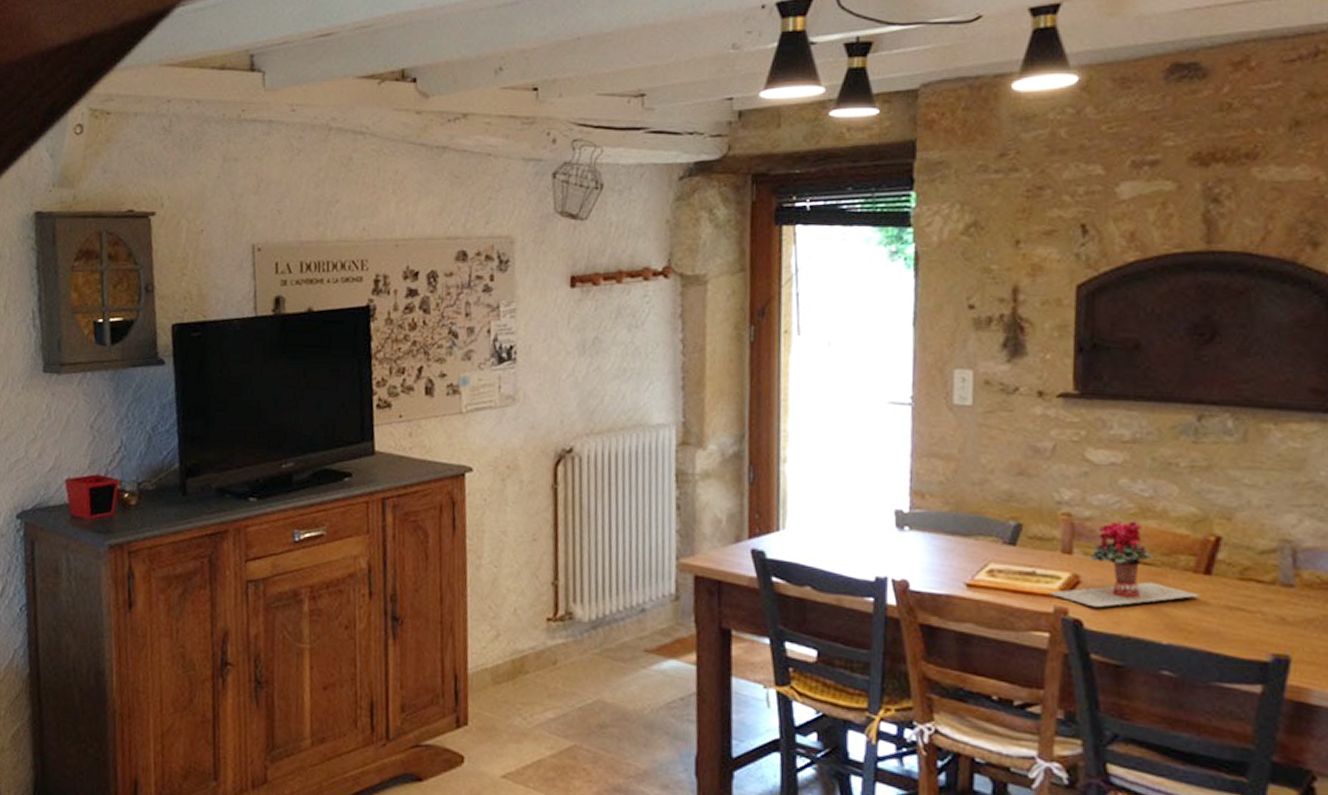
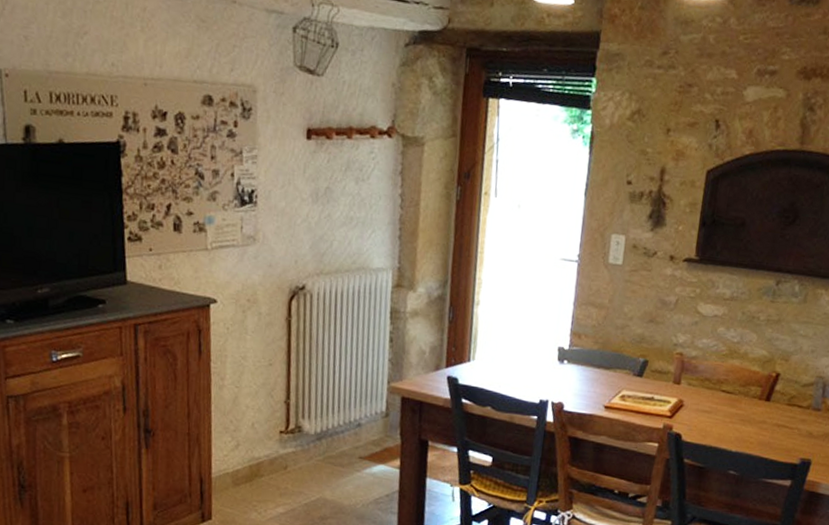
potted flower: present [1048,520,1199,608] -> none [661,360,761,425]

